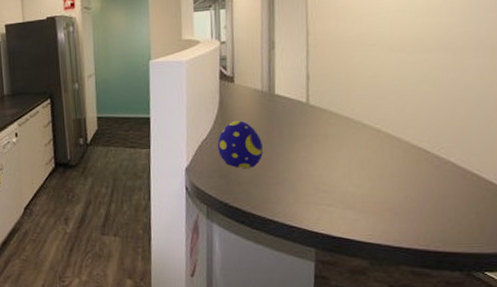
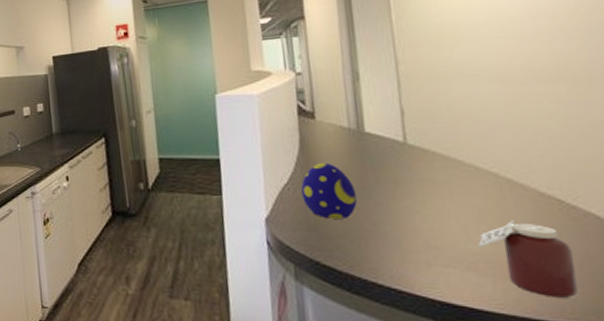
jar: none [357,167,432,229] -> present [477,219,578,298]

